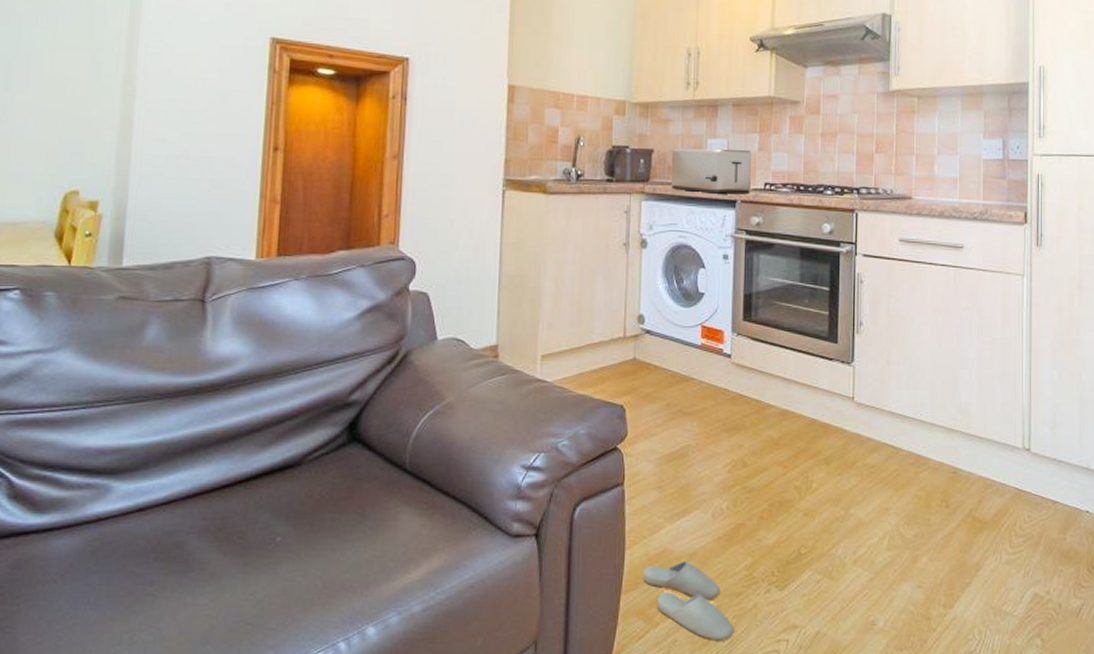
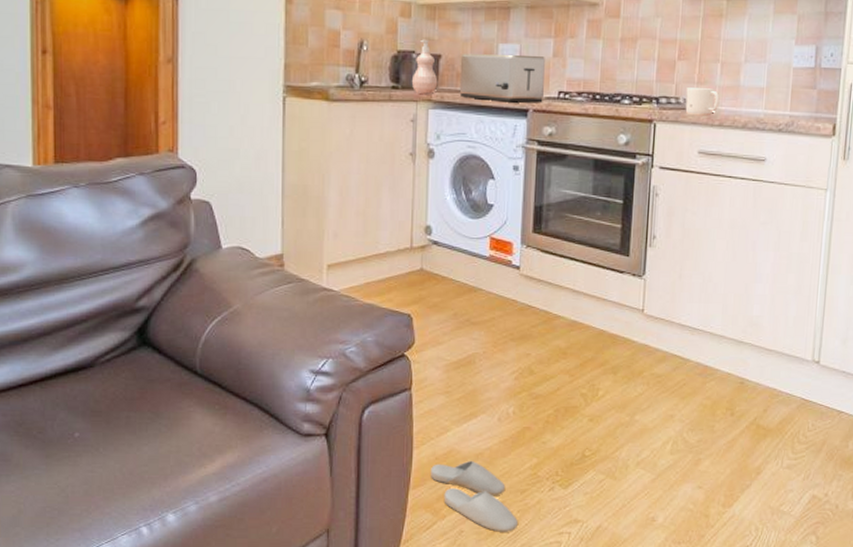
soap bottle: none [625,135,651,188] -> present [411,39,438,95]
mug: none [884,179,917,206] -> present [685,88,720,116]

